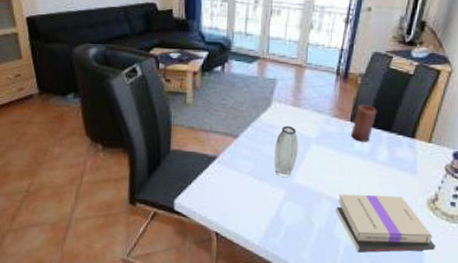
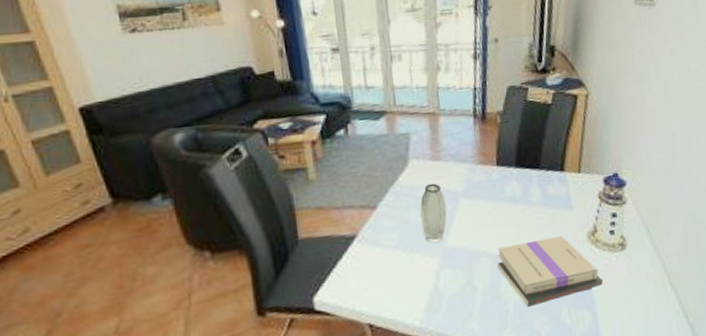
candle: present [351,104,377,142] -> none [499,144,523,186]

